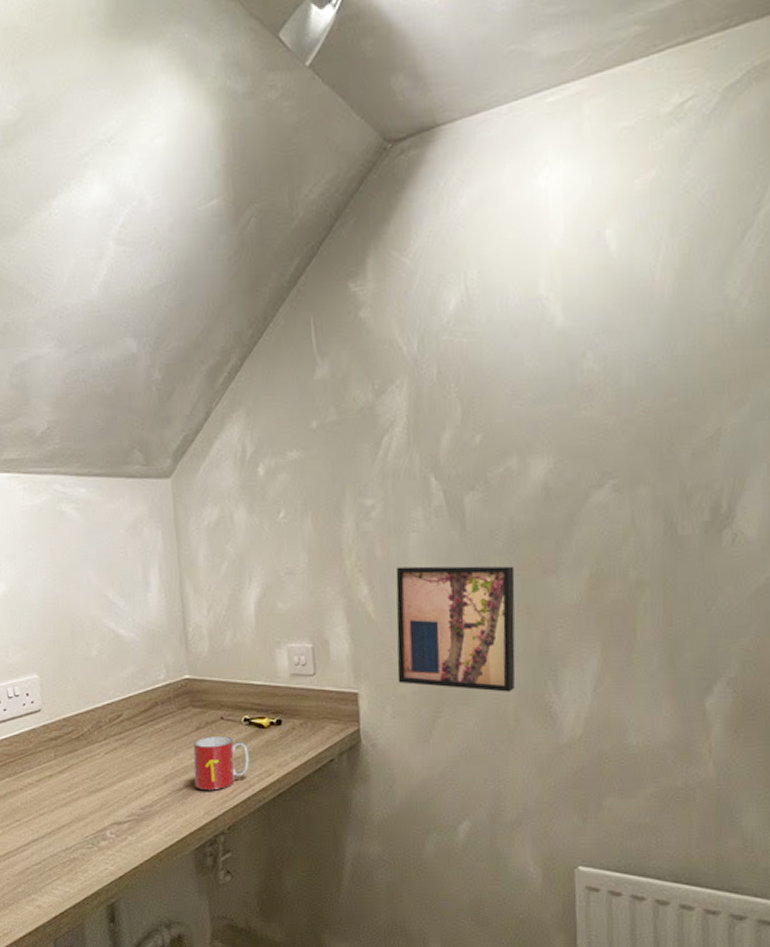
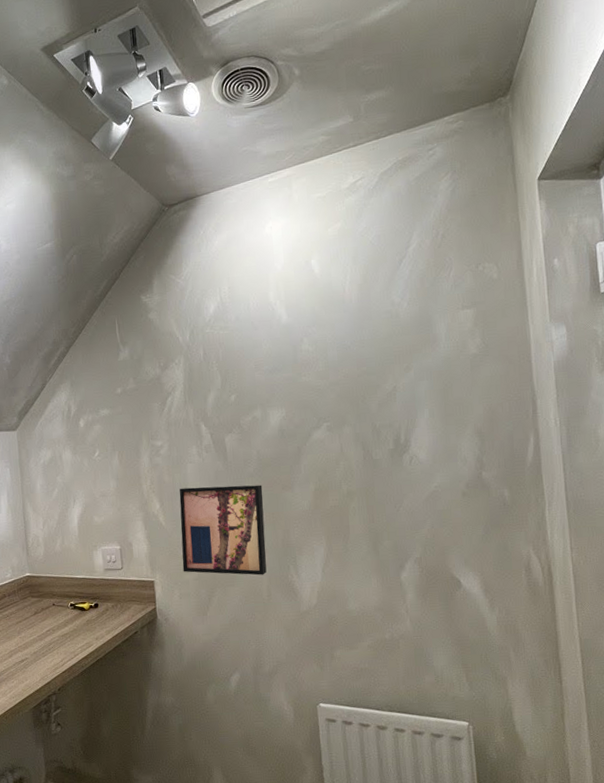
mug: present [193,736,249,791] -> none [32,618,74,661]

